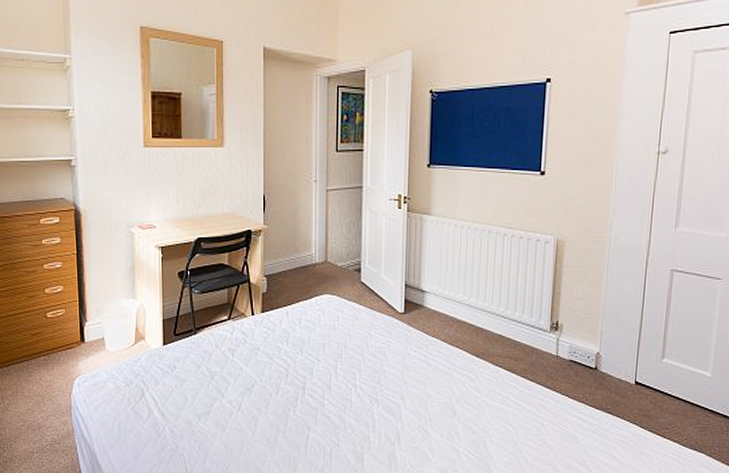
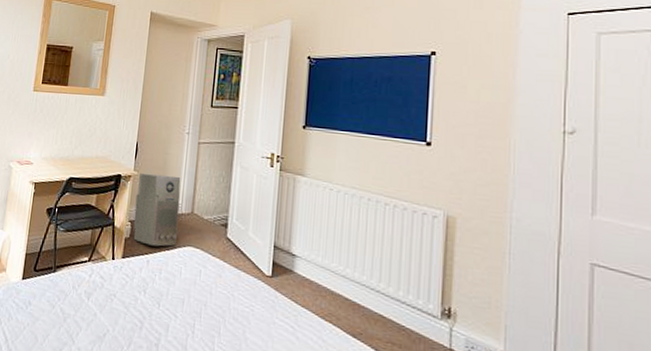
air purifier: none [269,226,313,298] -> present [133,172,181,247]

